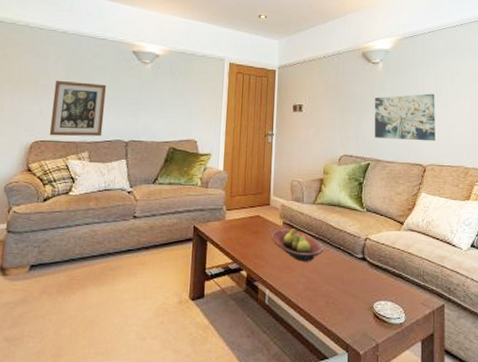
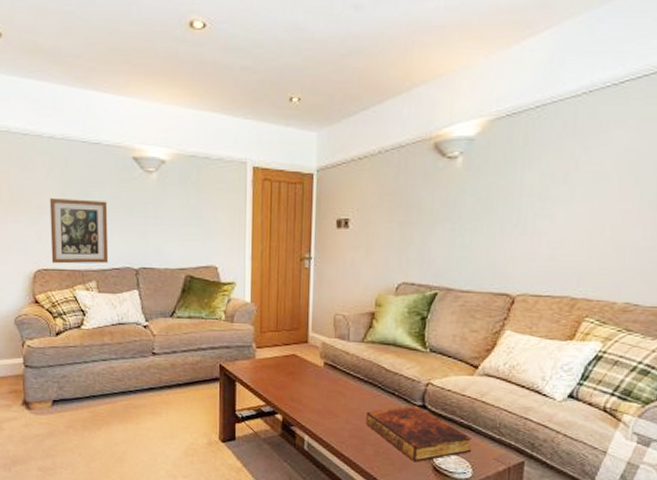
fruit bowl: present [271,229,325,262] -> none [309,370,375,408]
book: none [318,258,404,310] -> present [366,405,472,462]
wall art: present [374,93,436,142] -> none [446,198,538,264]

